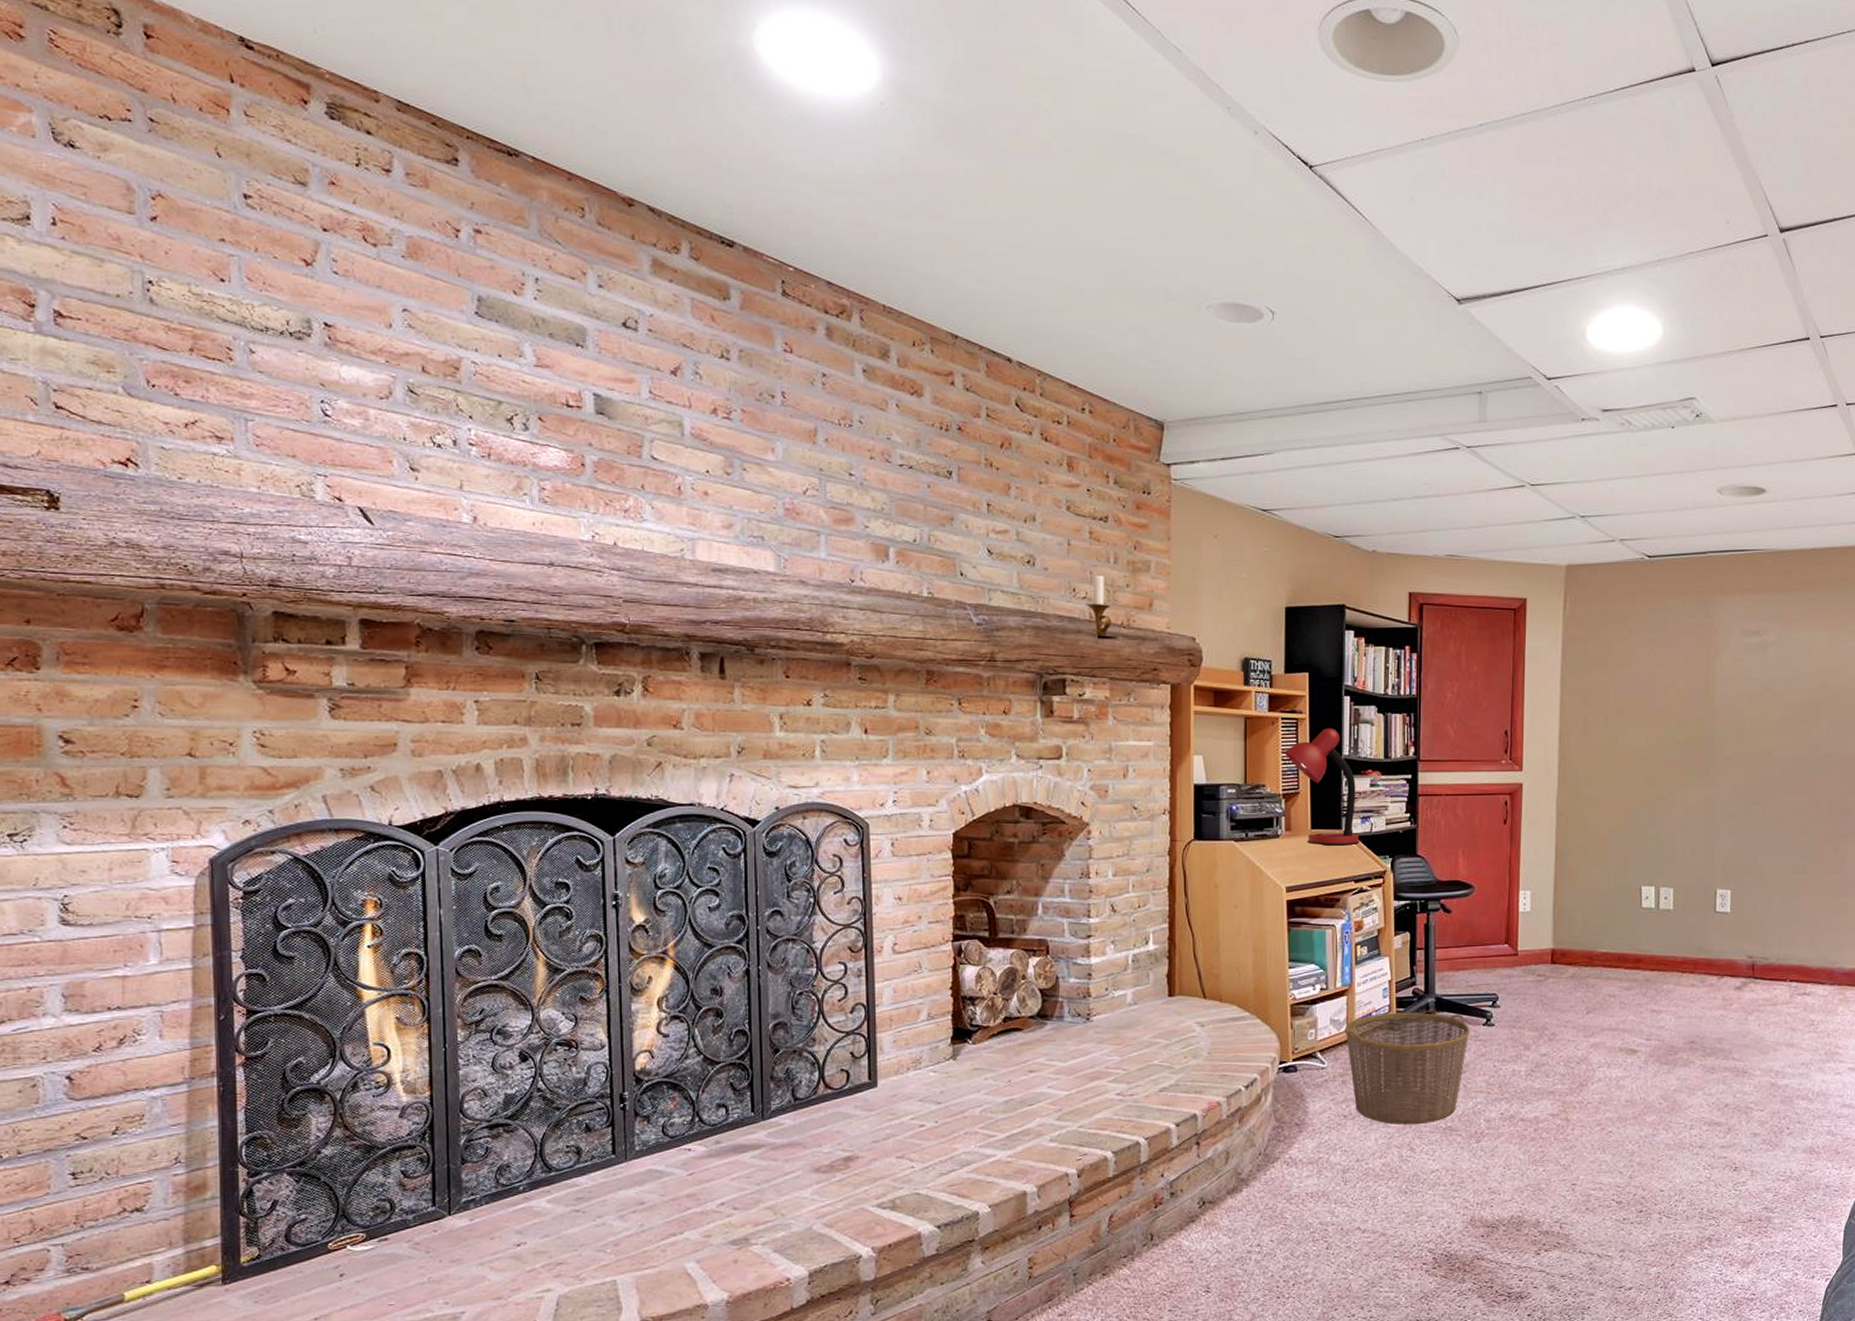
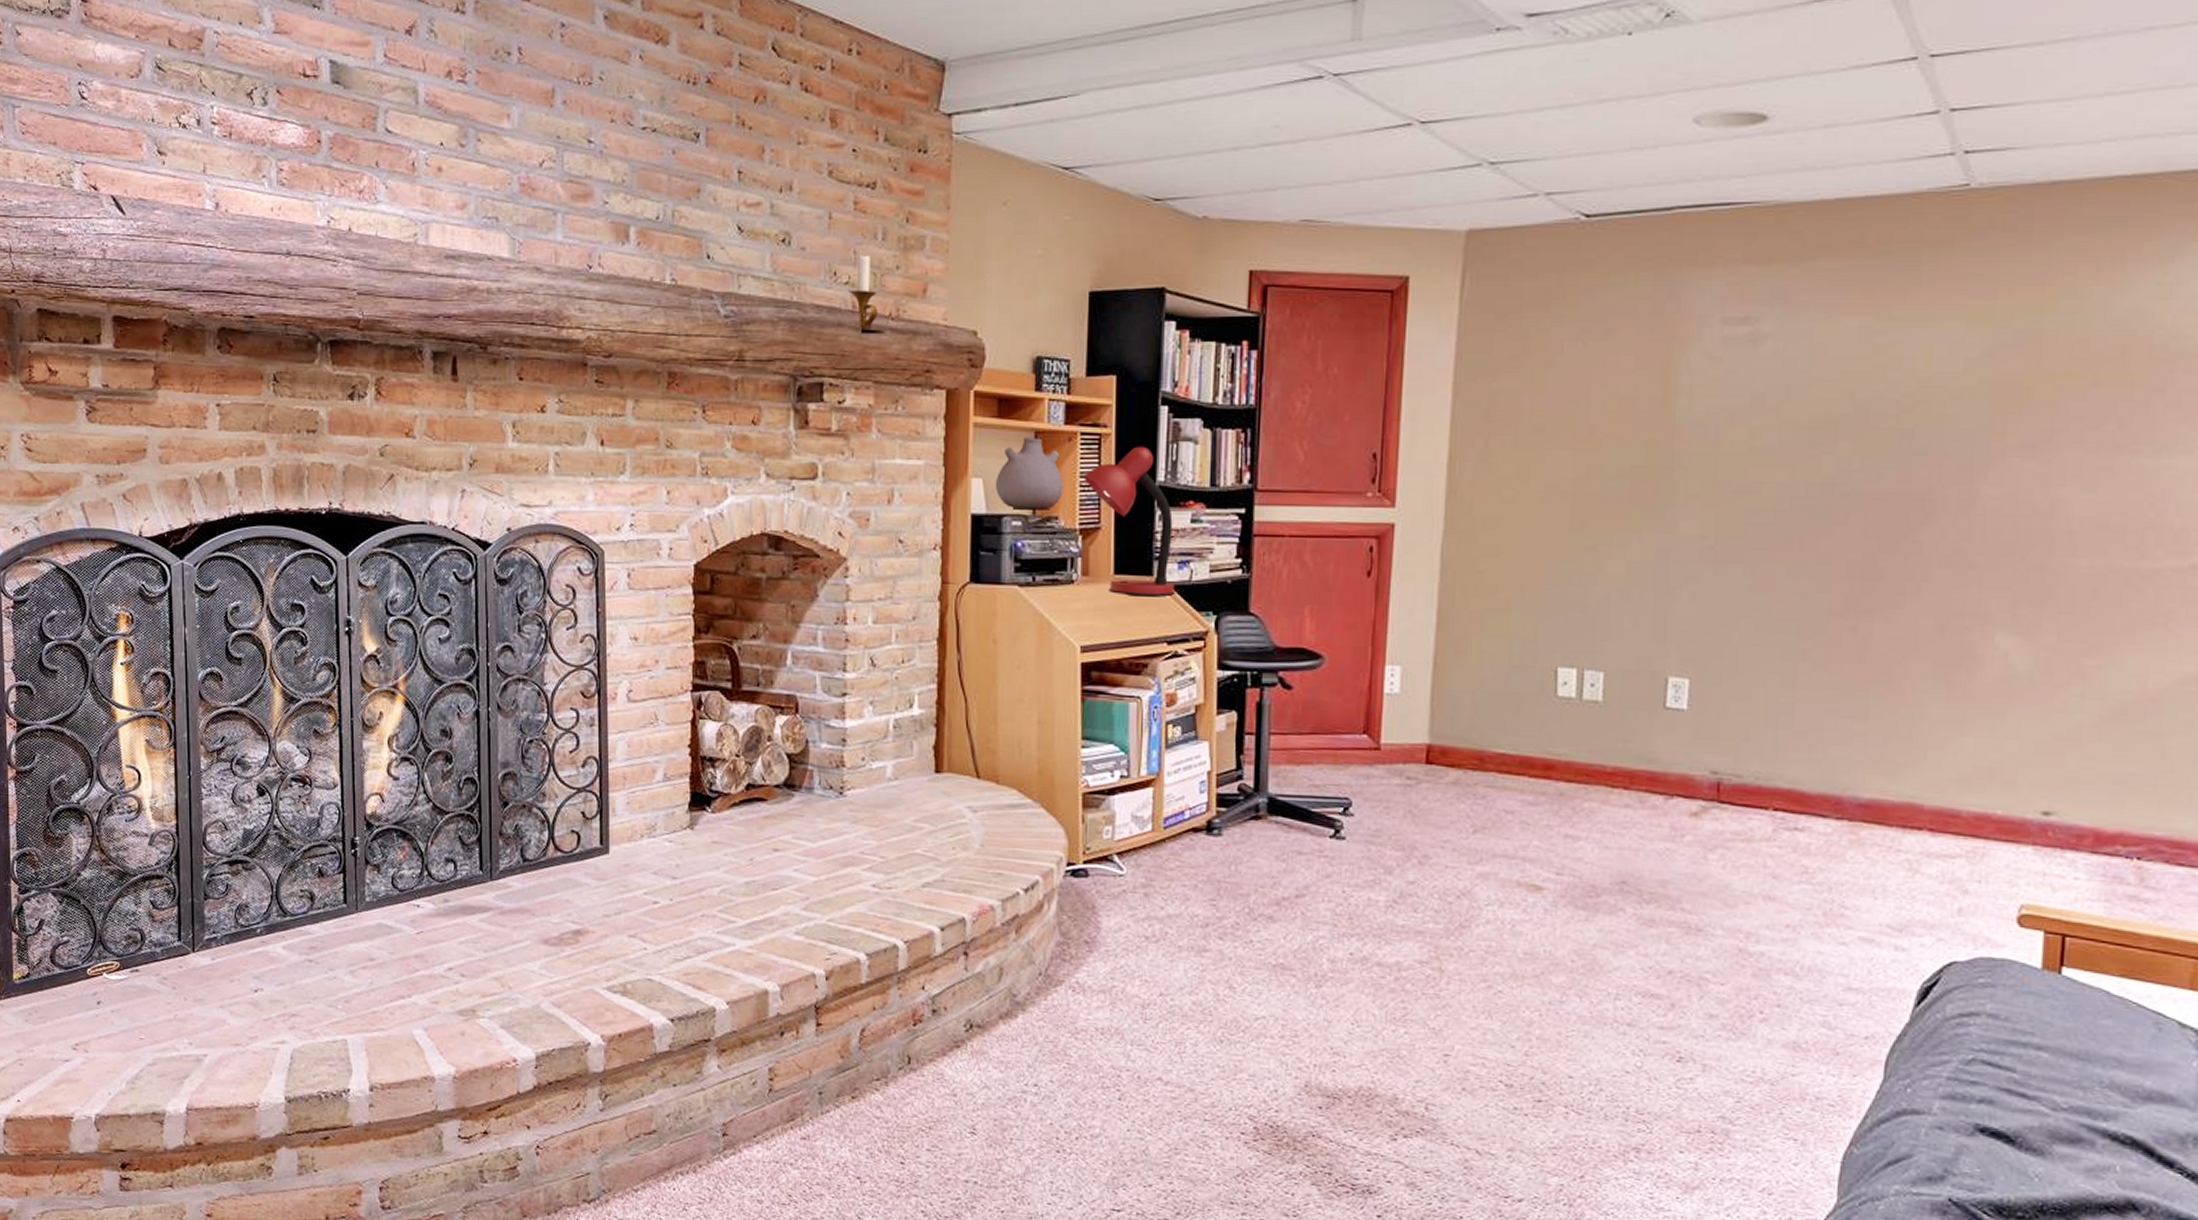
vase: none [1213,722,1269,780] -> present [995,437,1063,510]
basket: present [1344,1012,1470,1124] -> none [1148,812,1312,957]

